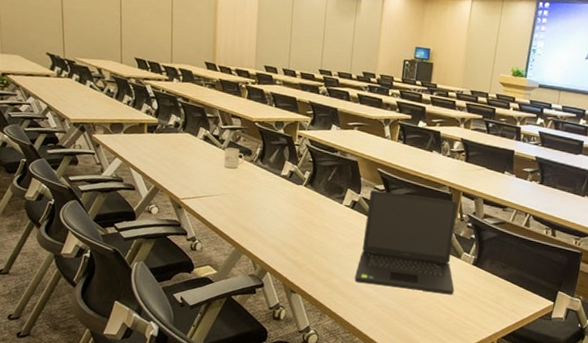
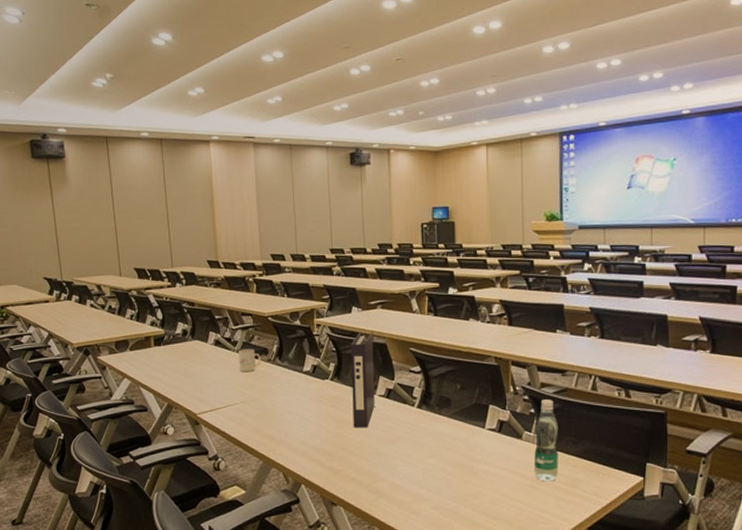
binder: none [319,147,348,232] -> present [351,331,375,428]
laptop: present [355,189,458,294] -> none [402,372,521,484]
bottle: none [466,228,494,296] -> present [534,399,560,482]

